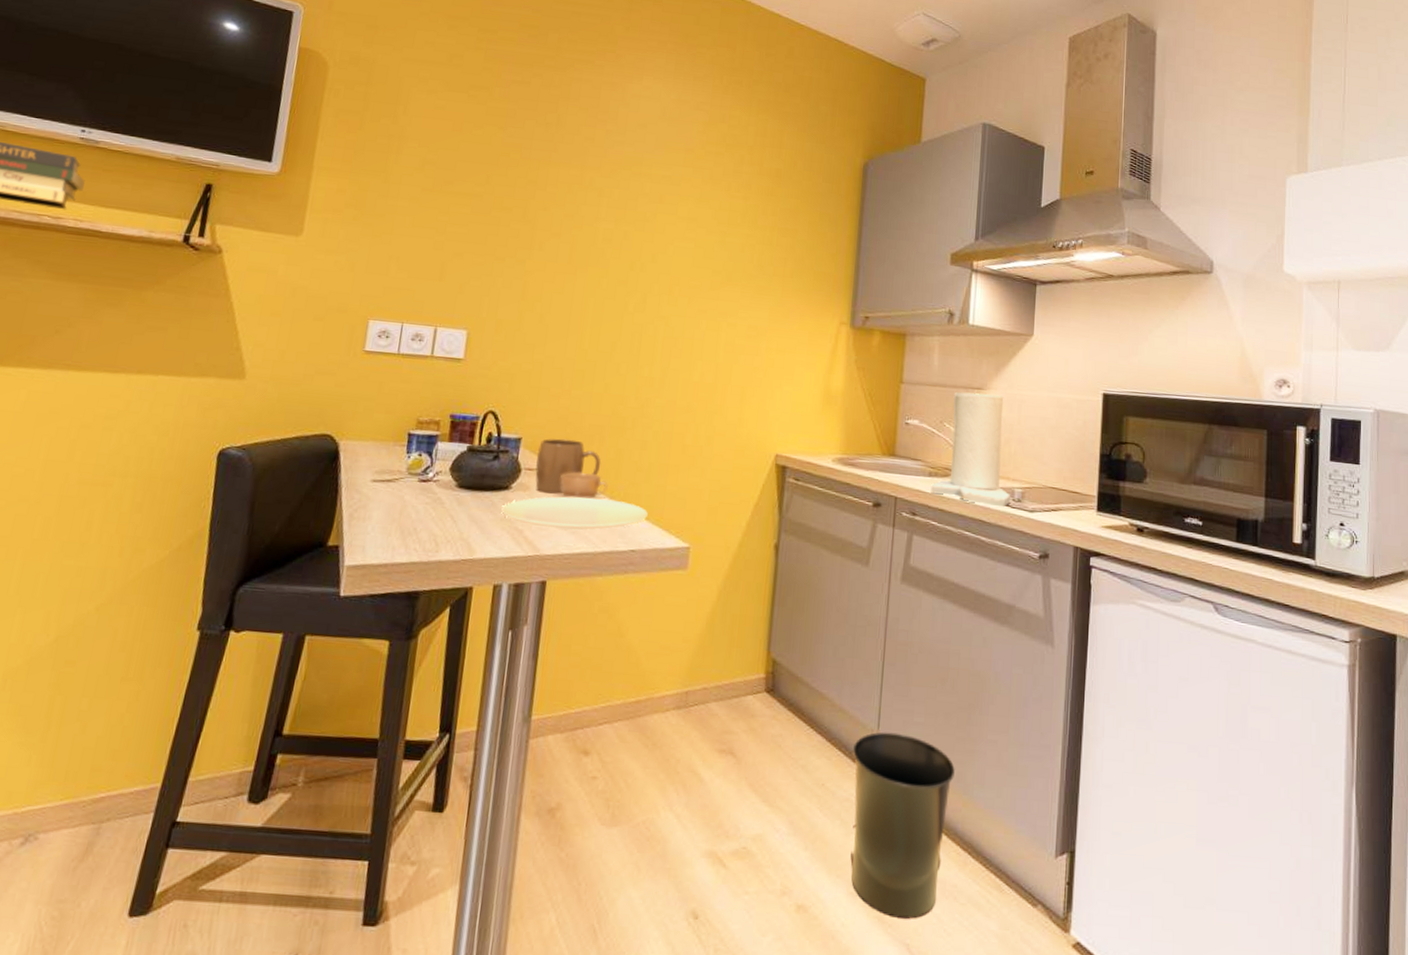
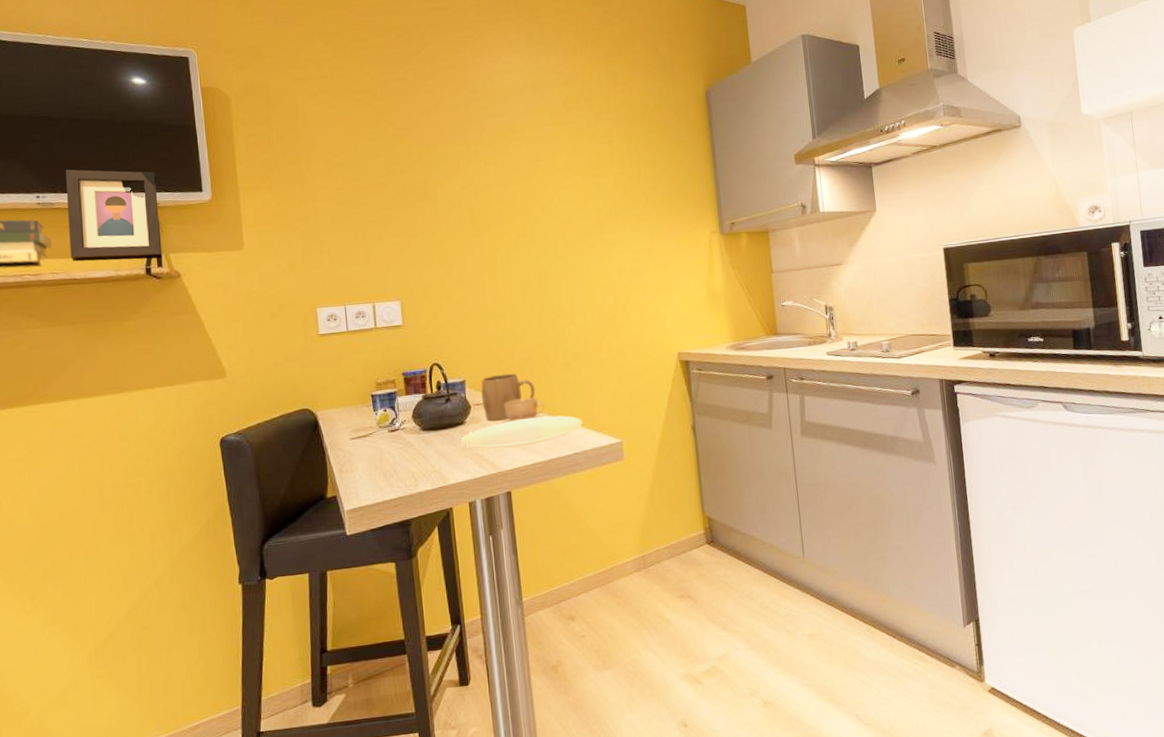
picture frame: none [101,106,223,228] -> present [65,169,163,262]
waste bin: present [851,732,955,918] -> none [786,555,874,696]
paper towel: present [930,392,1011,508] -> none [812,267,881,361]

